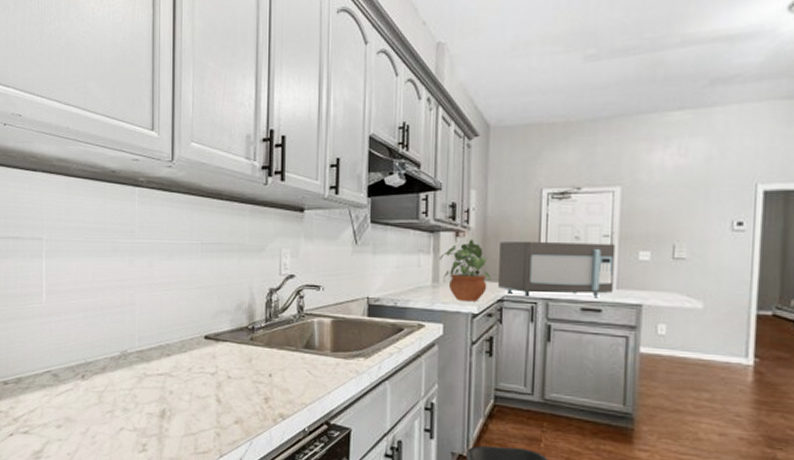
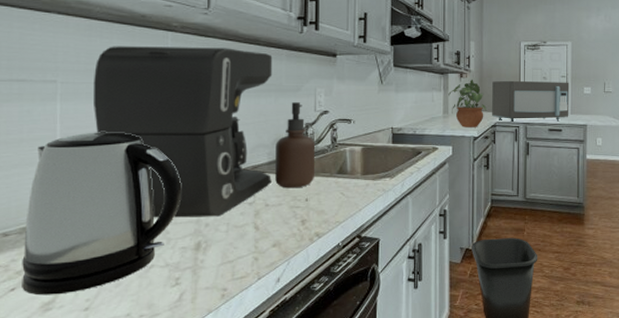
kettle: none [18,289,147,445] -> present [22,132,181,296]
coffee maker: none [72,203,236,385] -> present [94,46,273,218]
soap dispenser: none [238,264,280,361] -> present [275,102,316,189]

